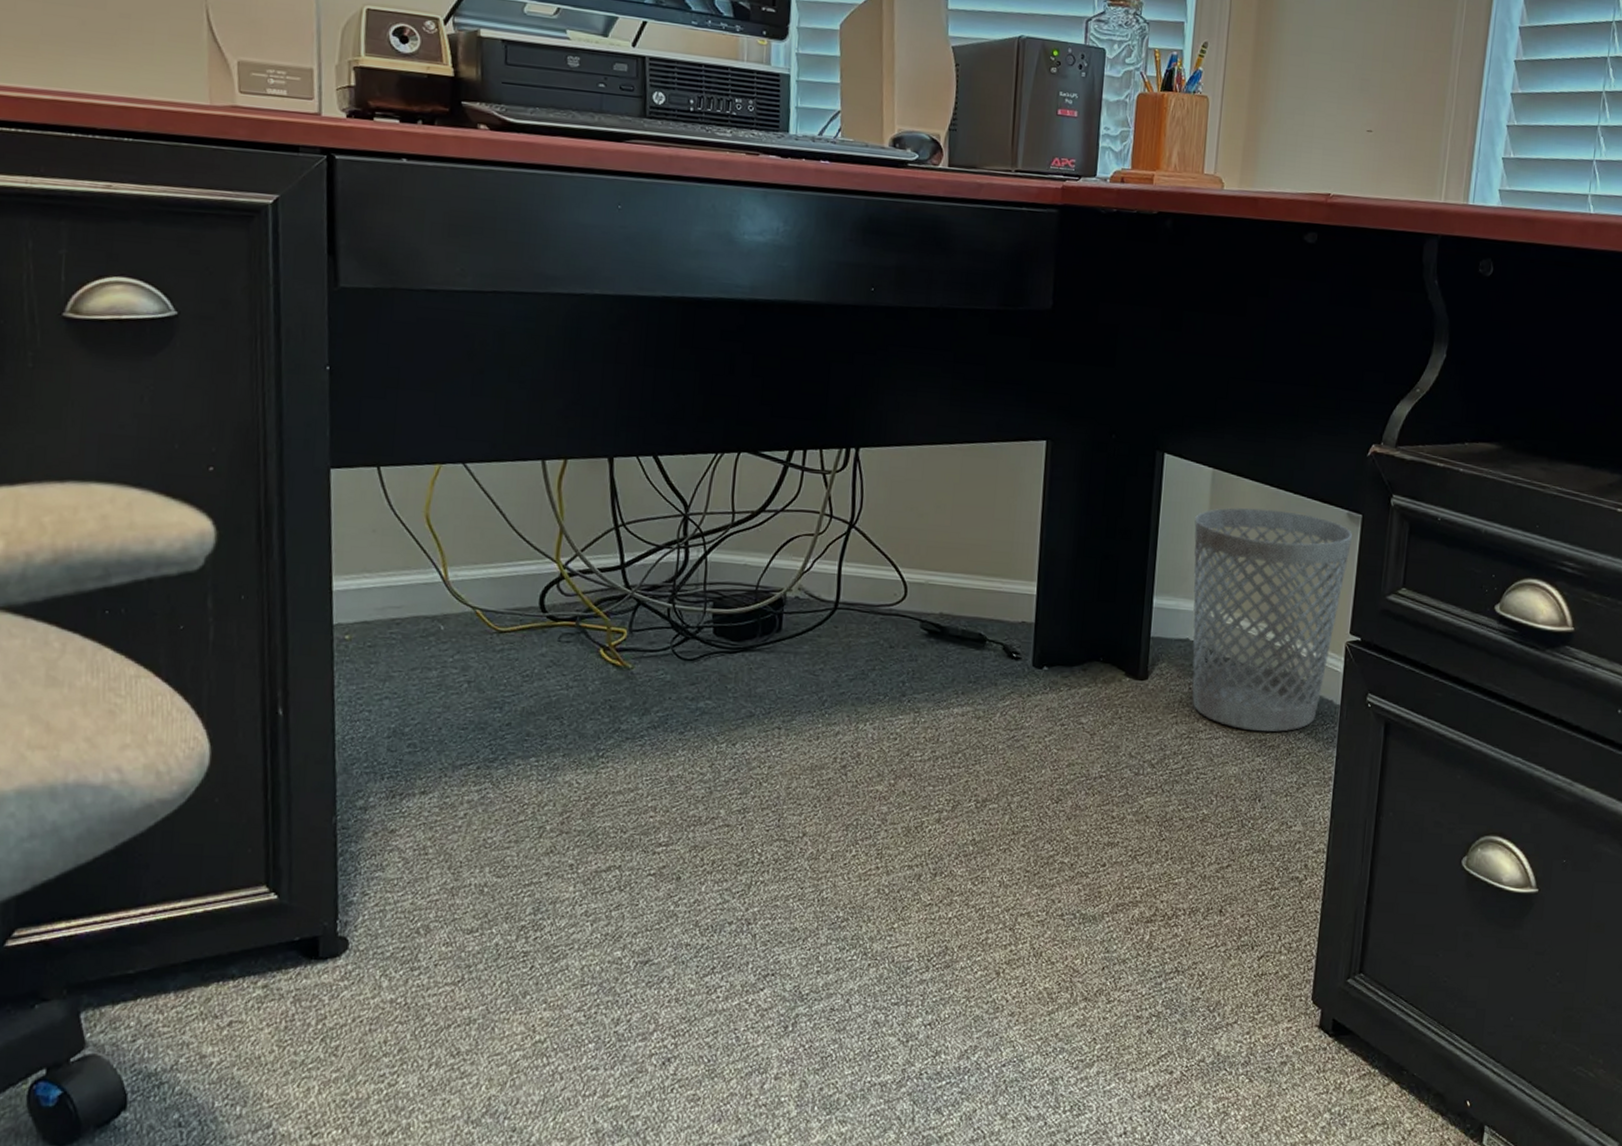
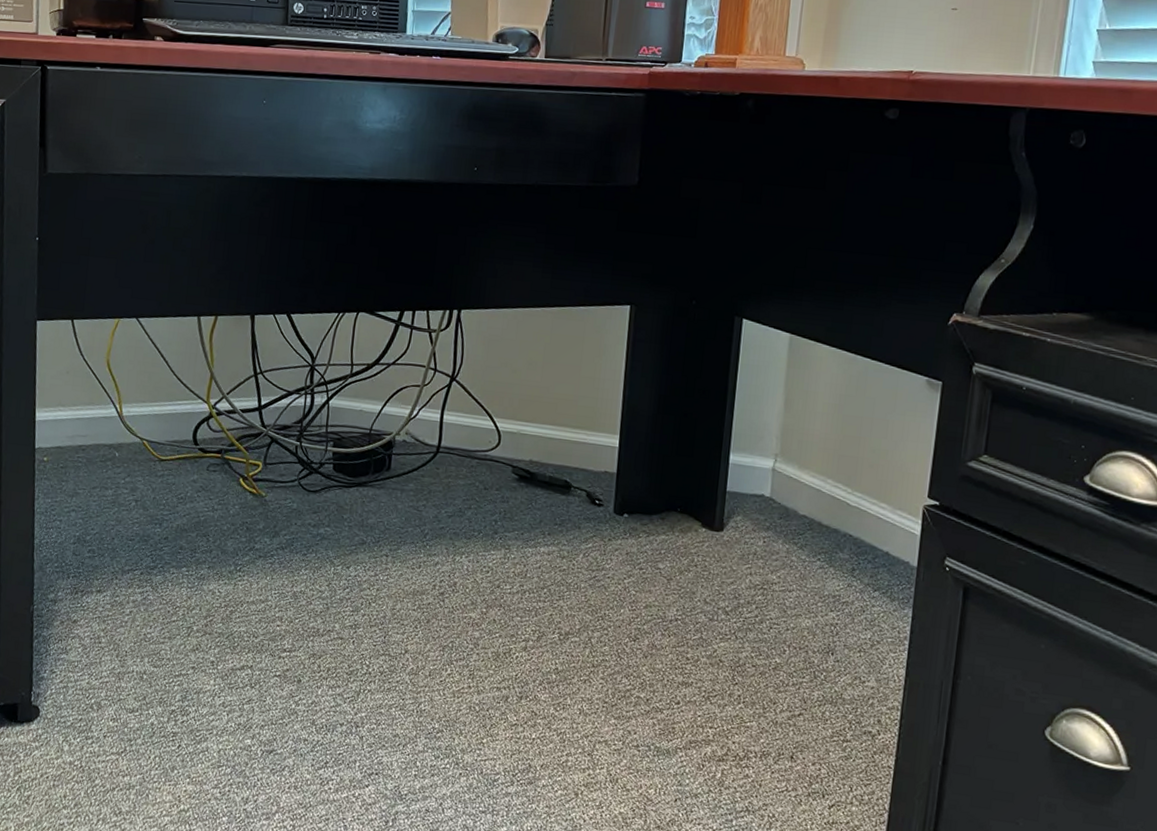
wastebasket: present [1192,508,1352,732] -> none [766,371,932,589]

